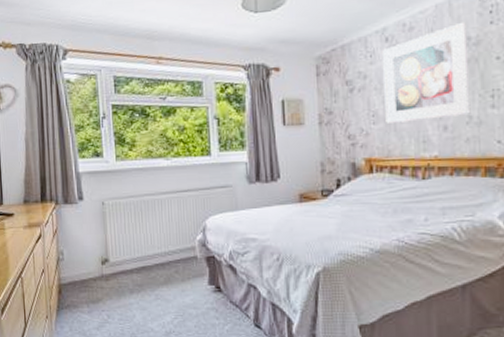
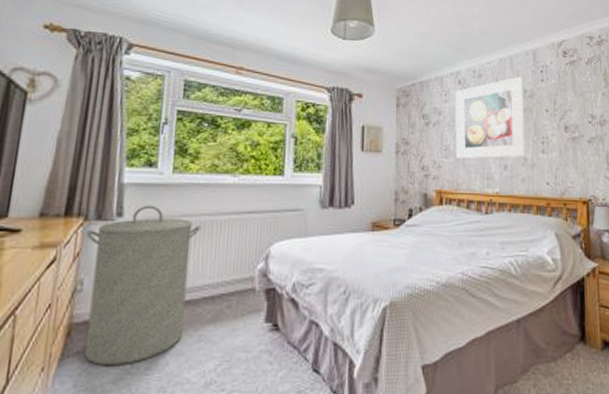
laundry hamper: none [59,189,146,317] -> present [84,205,202,367]

